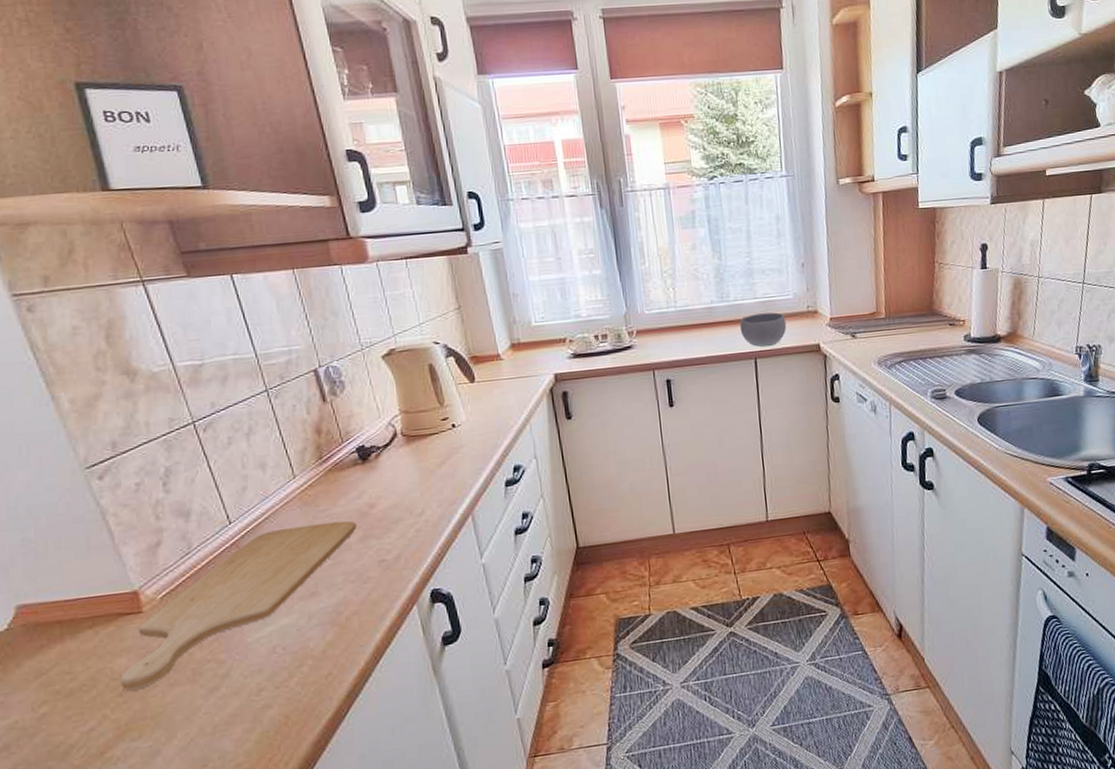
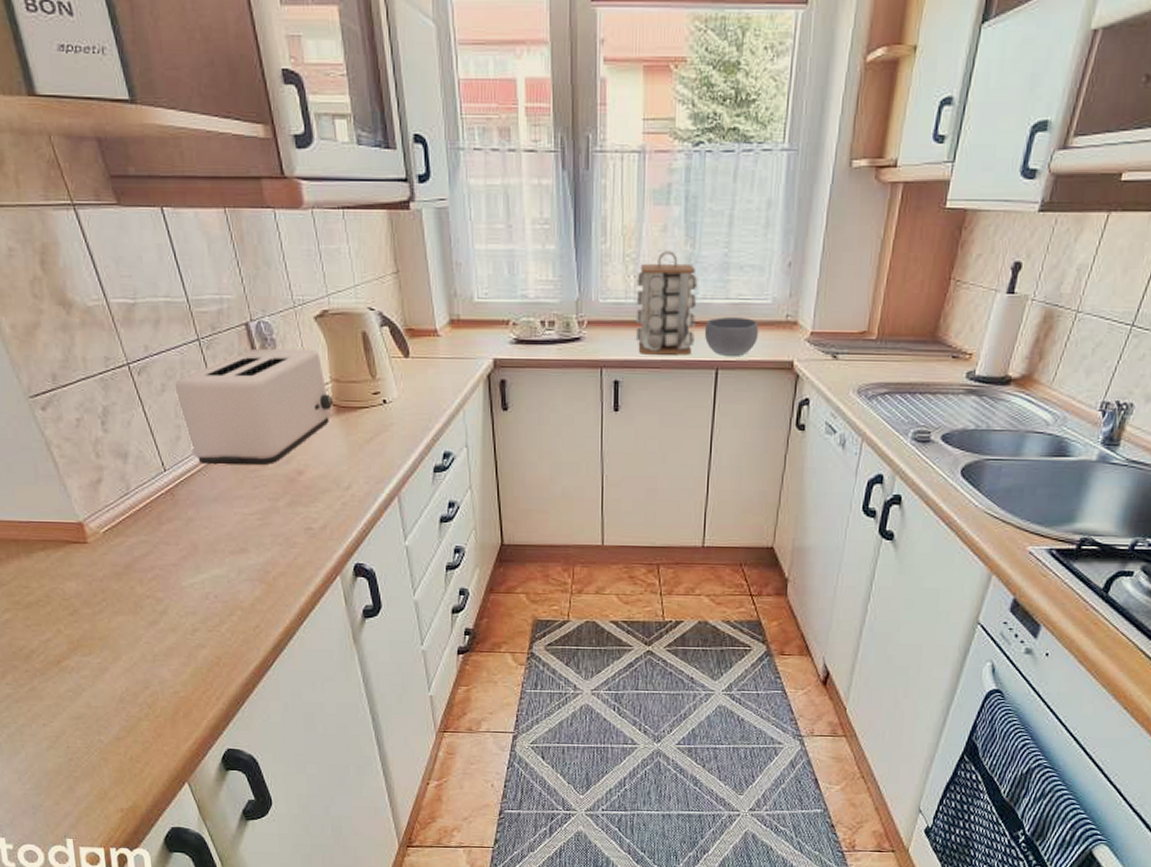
chopping board: present [120,520,358,692] -> none [70,482,286,613]
toaster: none [240,385,403,512] -> present [172,348,333,466]
spice rack: none [675,264,733,354] -> present [635,250,698,356]

